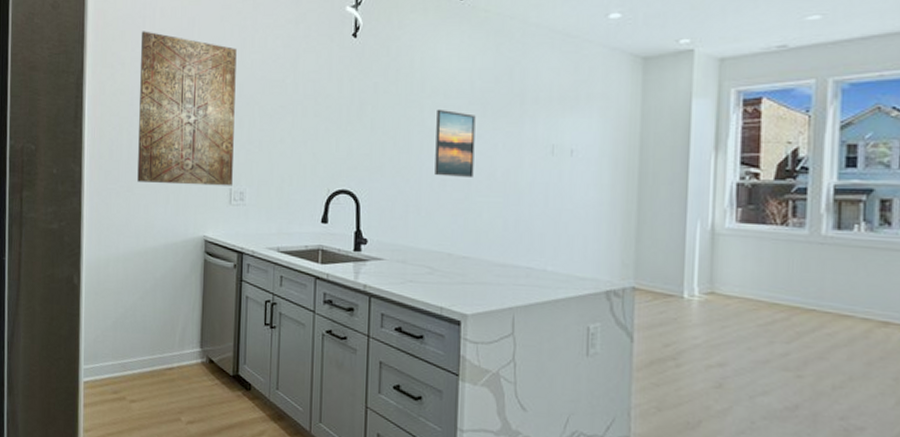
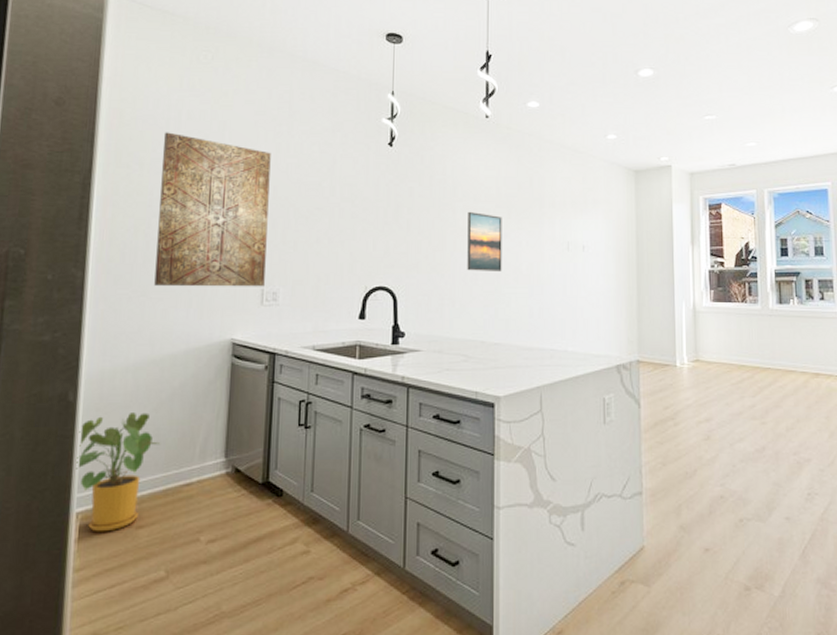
house plant: none [82,298,146,402] -> present [76,413,160,532]

